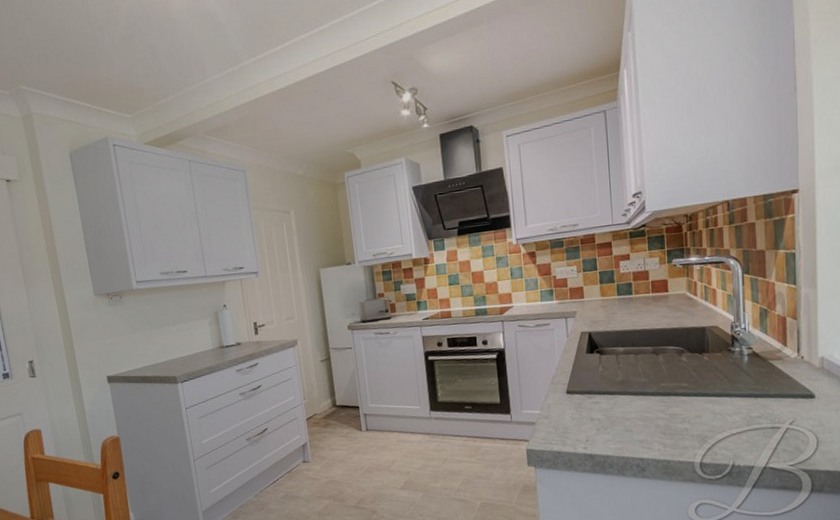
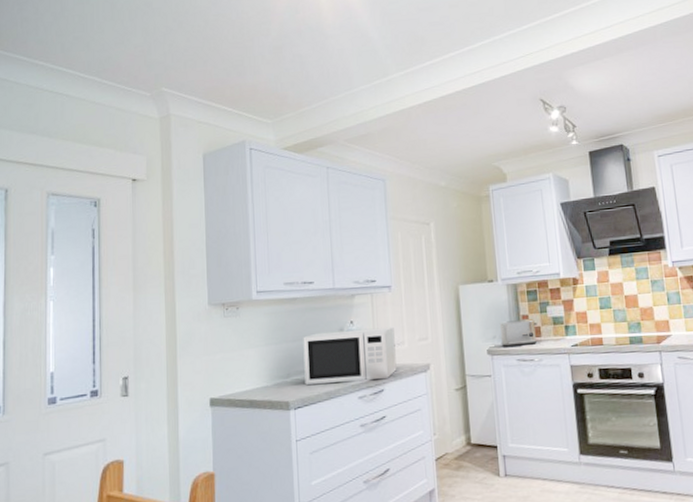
microwave: none [182,308,268,362] -> present [303,327,397,385]

